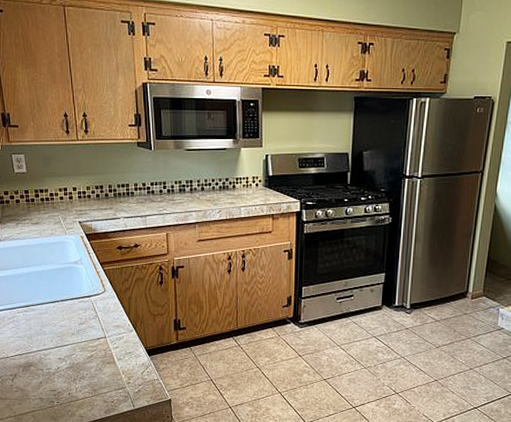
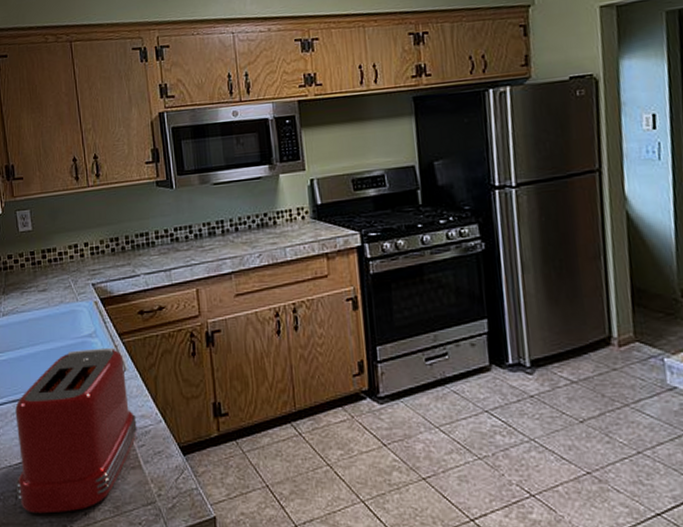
toaster: none [11,272,113,393] -> present [15,347,137,514]

